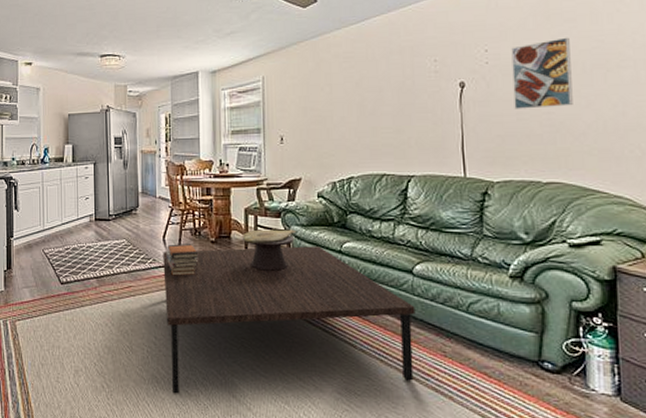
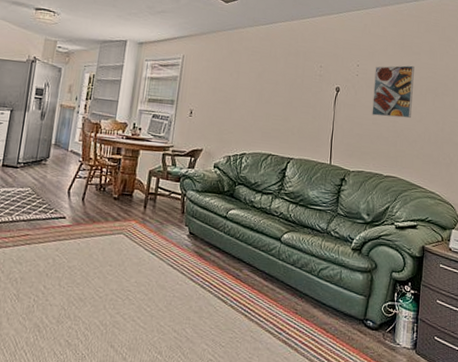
coffee table: present [163,246,416,394] -> none [53,203,279,344]
book stack: present [166,244,199,276] -> none [68,197,100,228]
decorative bowl: present [242,229,297,271] -> none [142,191,192,231]

